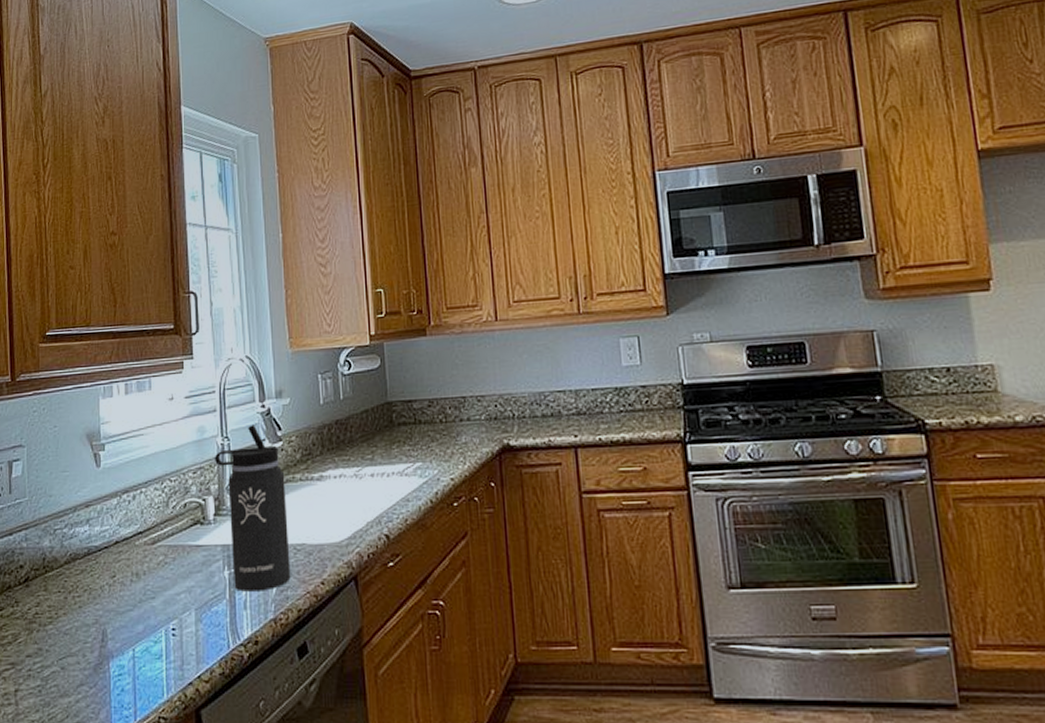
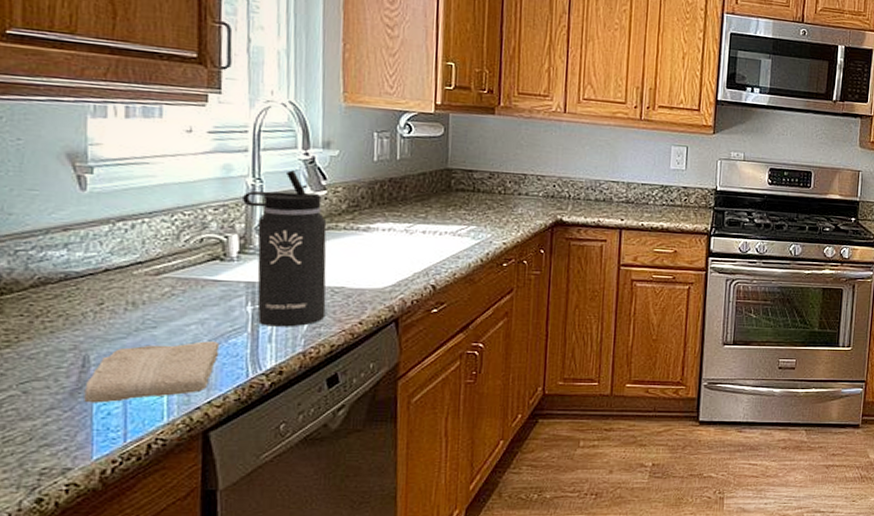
washcloth: none [104,610,205,679] -> present [84,341,220,403]

